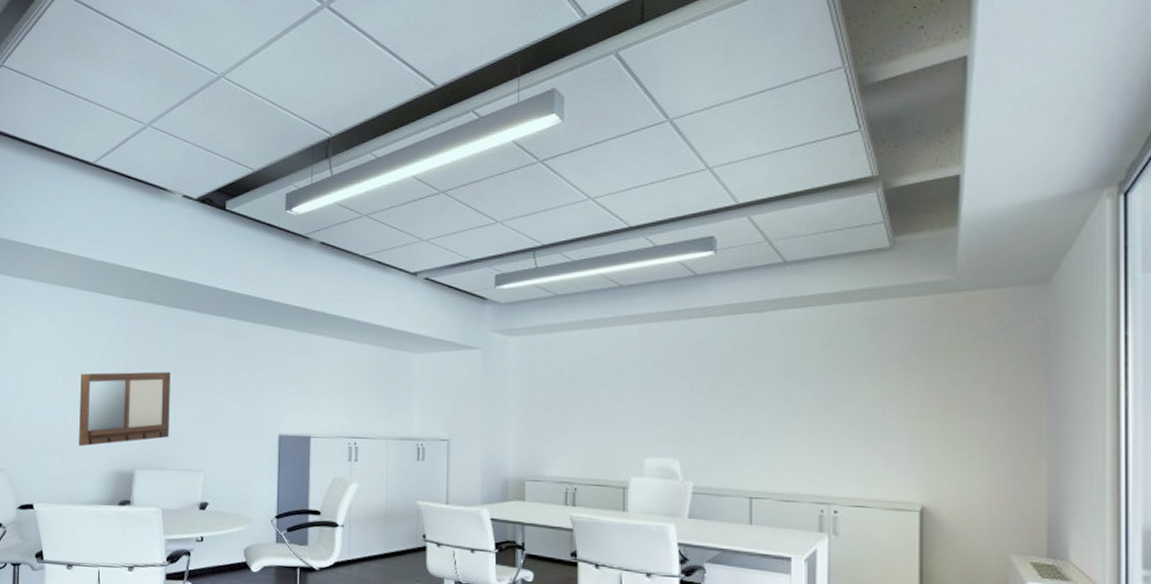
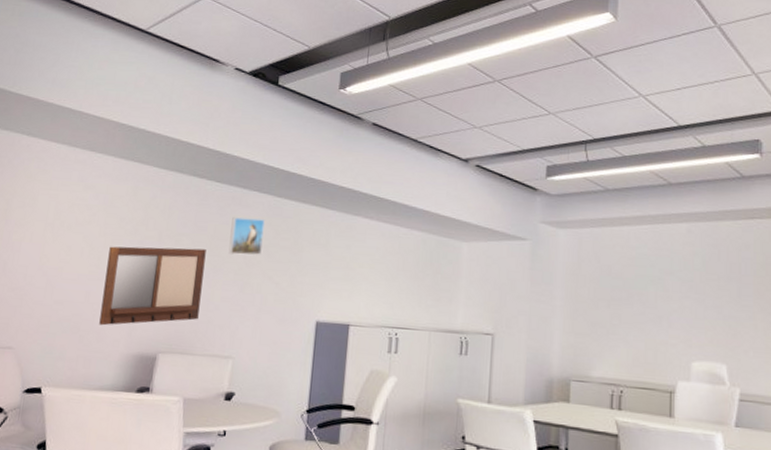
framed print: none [191,340,224,376] -> present [228,217,266,256]

